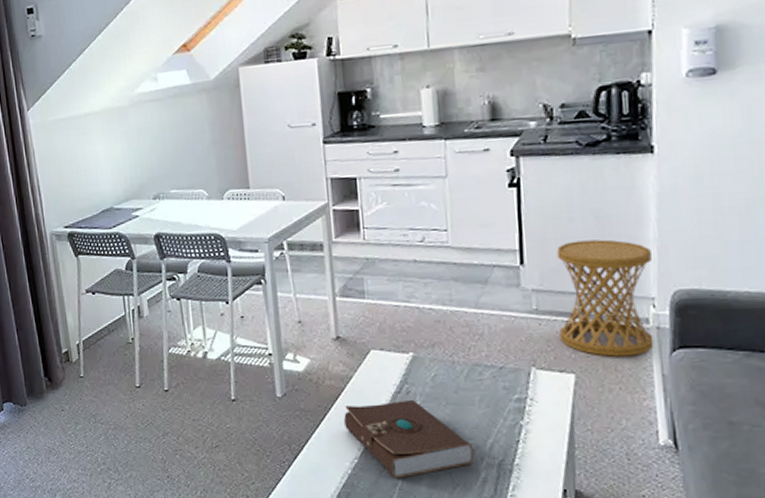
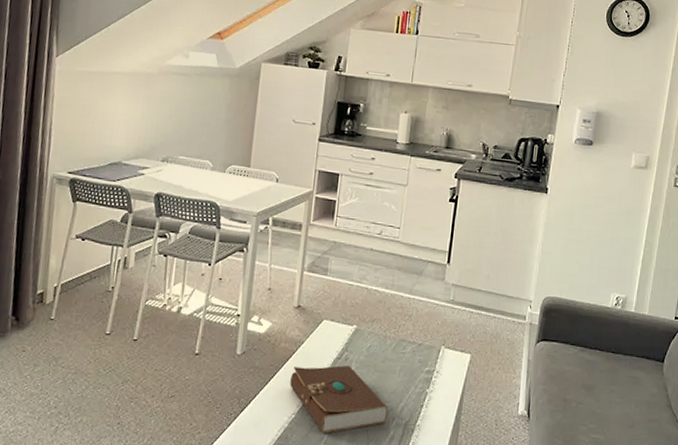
side table: present [557,239,654,357] -> none [465,250,536,344]

